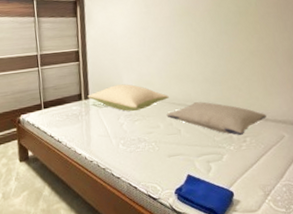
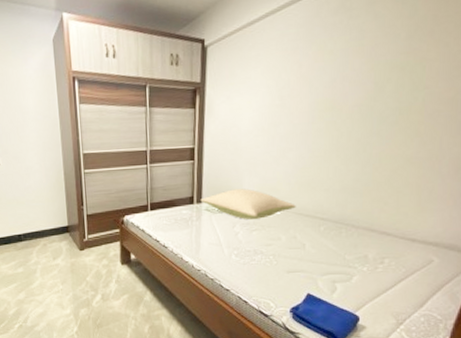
pillow: present [166,101,266,135] -> none [290,214,414,255]

